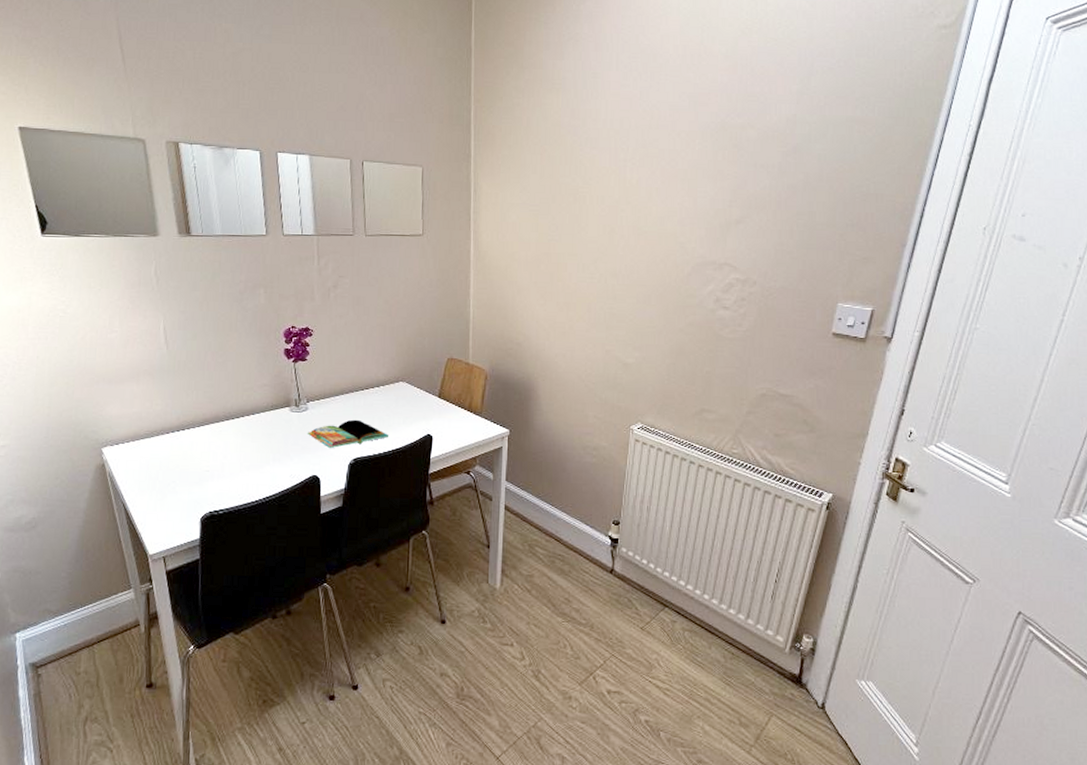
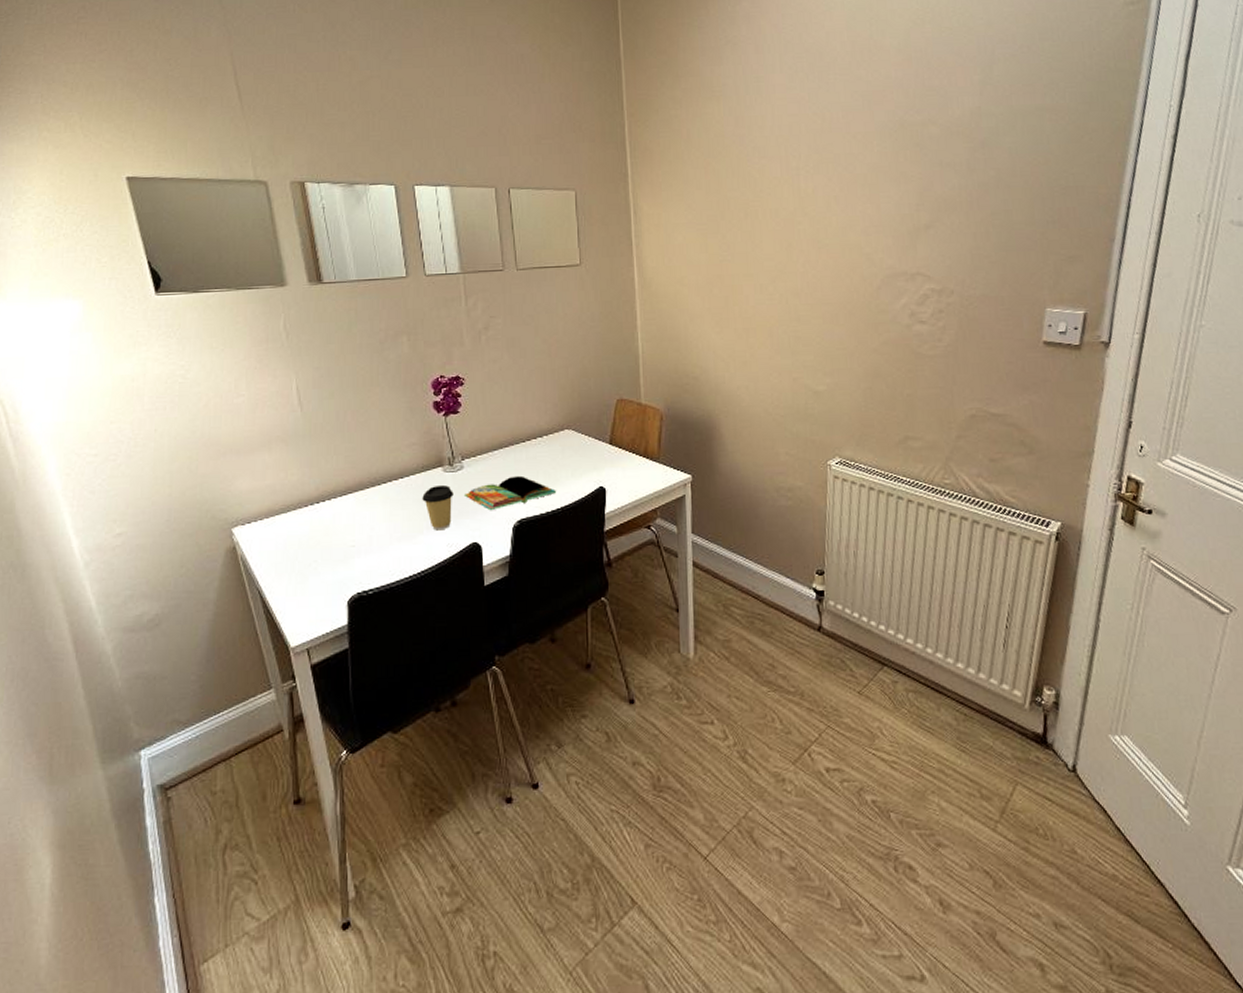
coffee cup: none [270,422,298,463] -> present [422,484,454,531]

